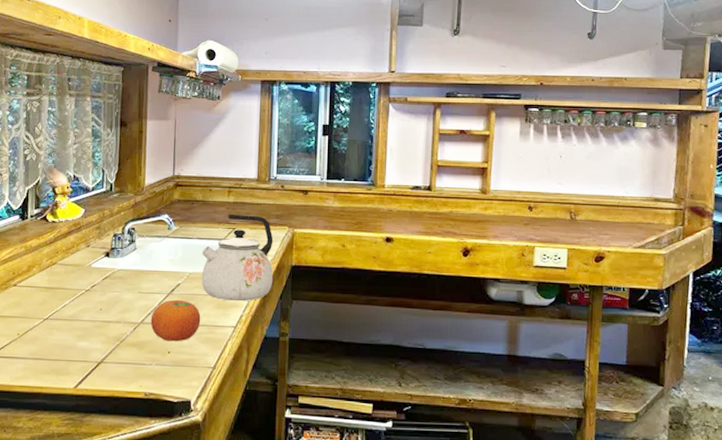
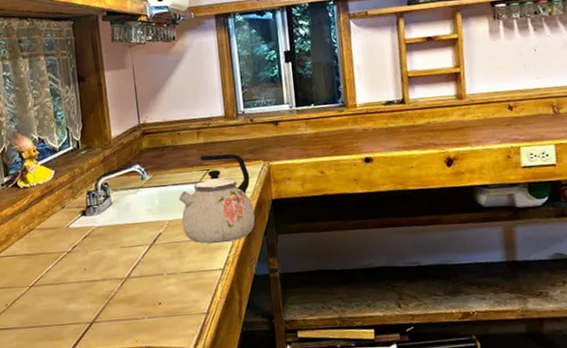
fruit: present [150,299,201,342] -> none [136,249,188,293]

